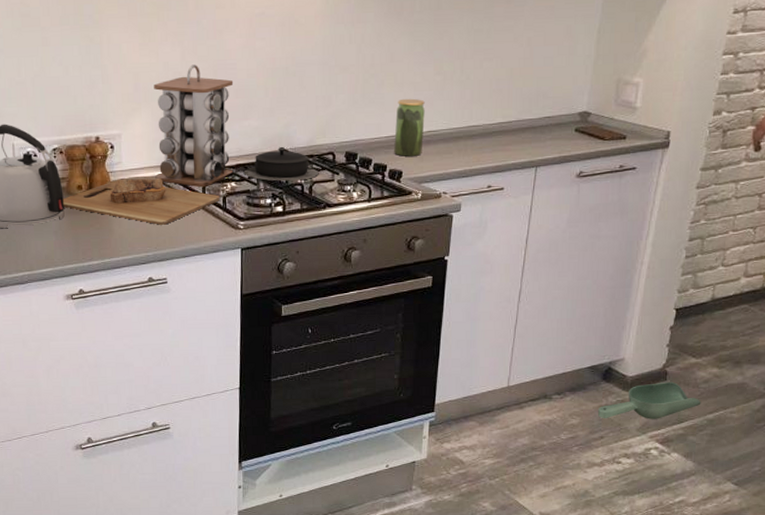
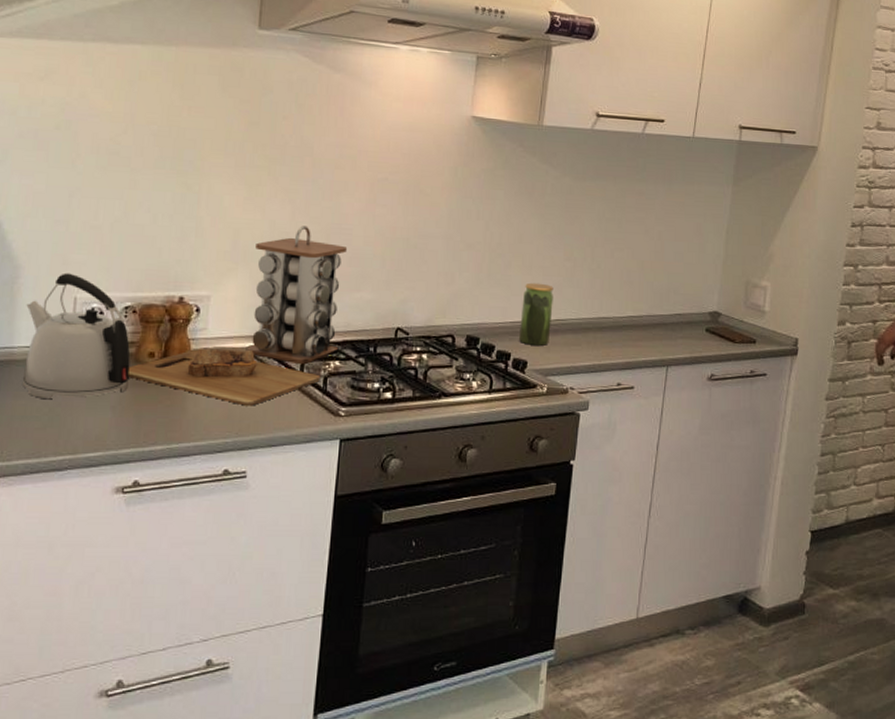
cooking pot: present [244,146,319,181] -> none [351,324,436,364]
scoop: present [597,381,701,419] -> none [733,615,841,661]

